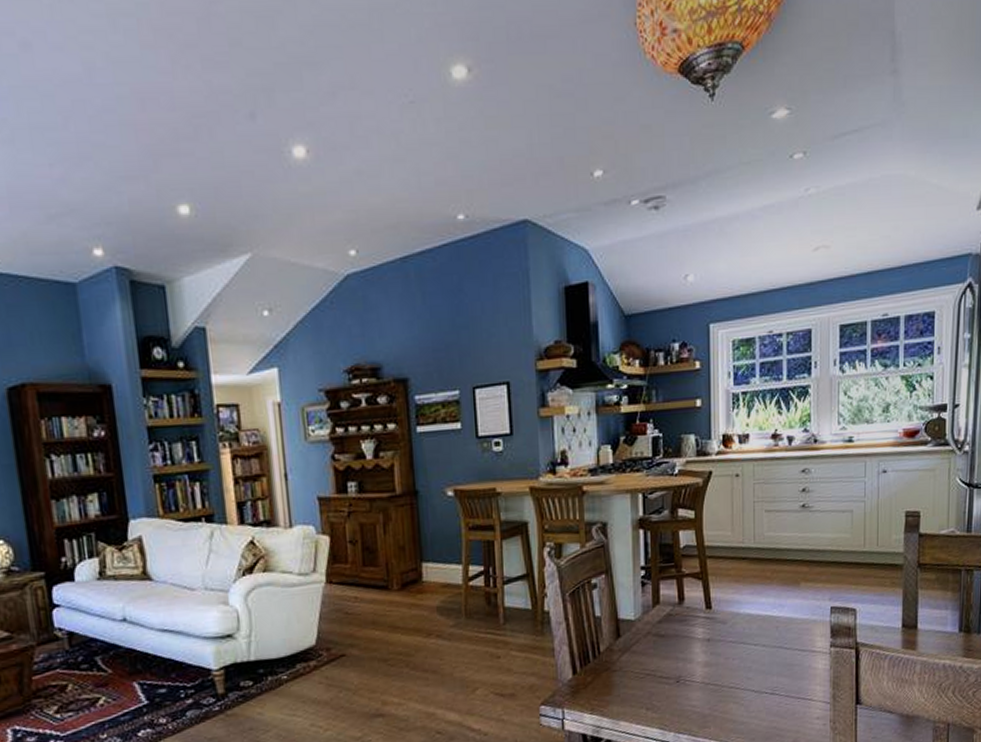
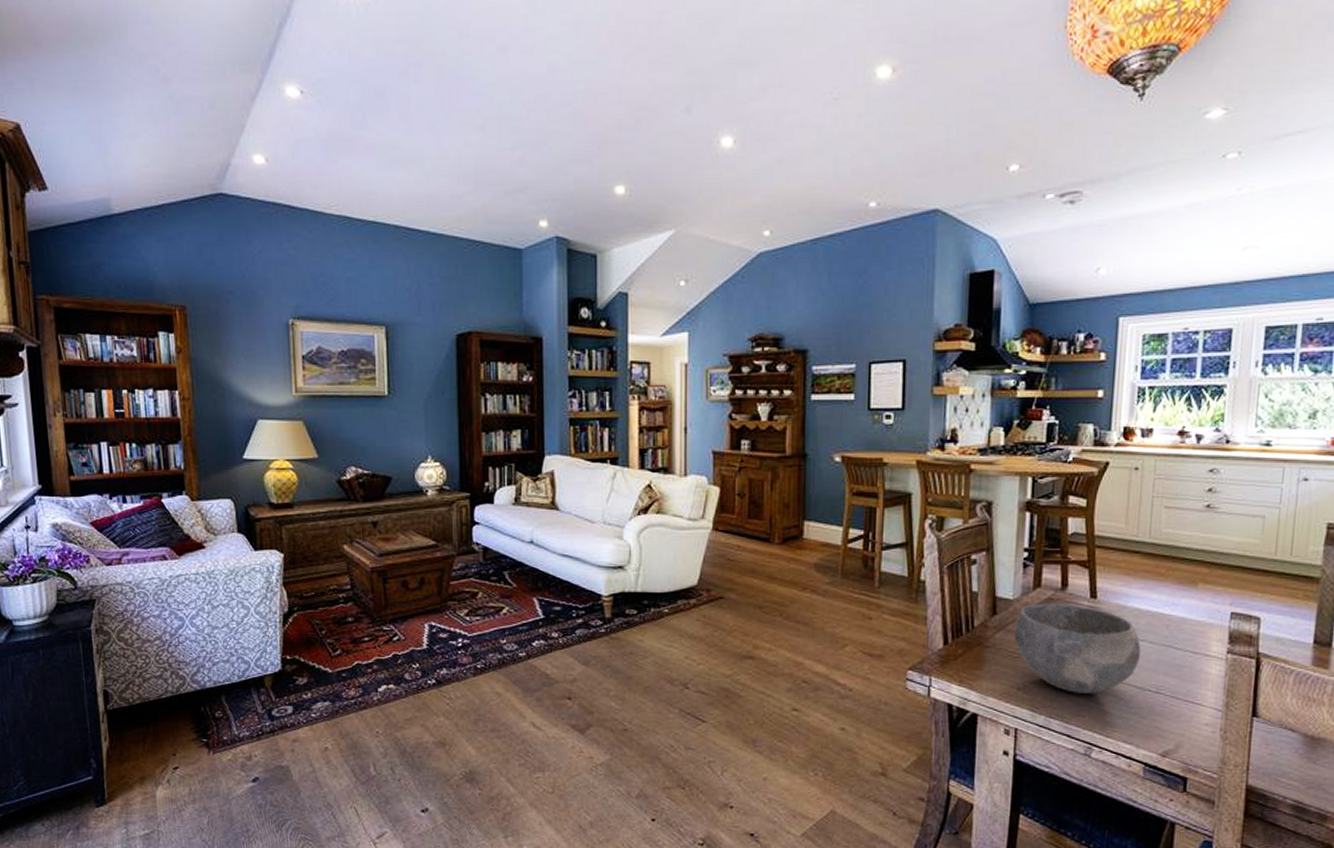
bowl: none [639,617,756,706] -> present [1014,603,1141,694]

